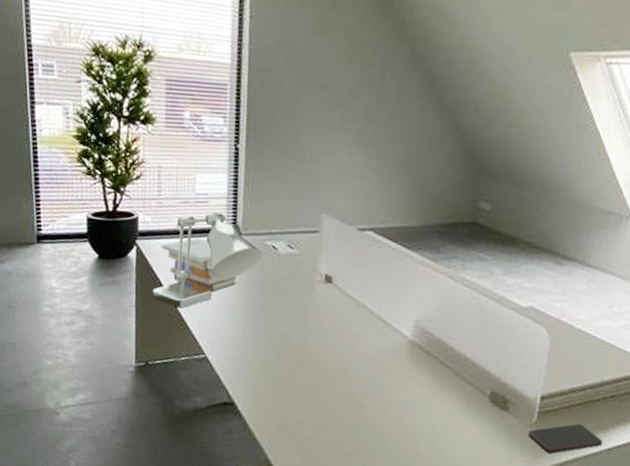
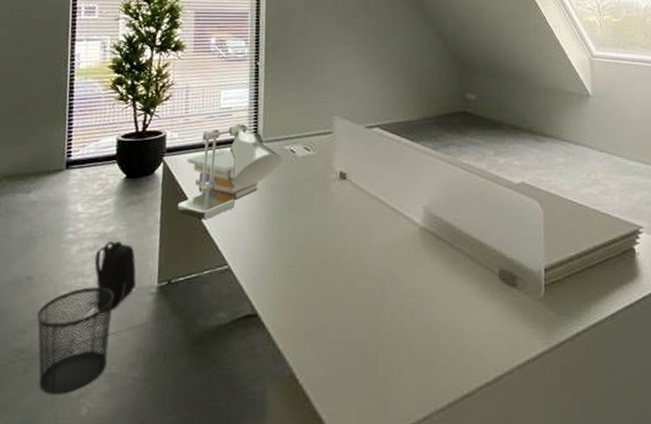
waste bin: none [23,358,93,448] -> present [37,286,114,394]
backpack: none [70,318,114,383] -> present [88,241,136,311]
phone: present [528,423,603,454] -> none [539,292,607,326]

